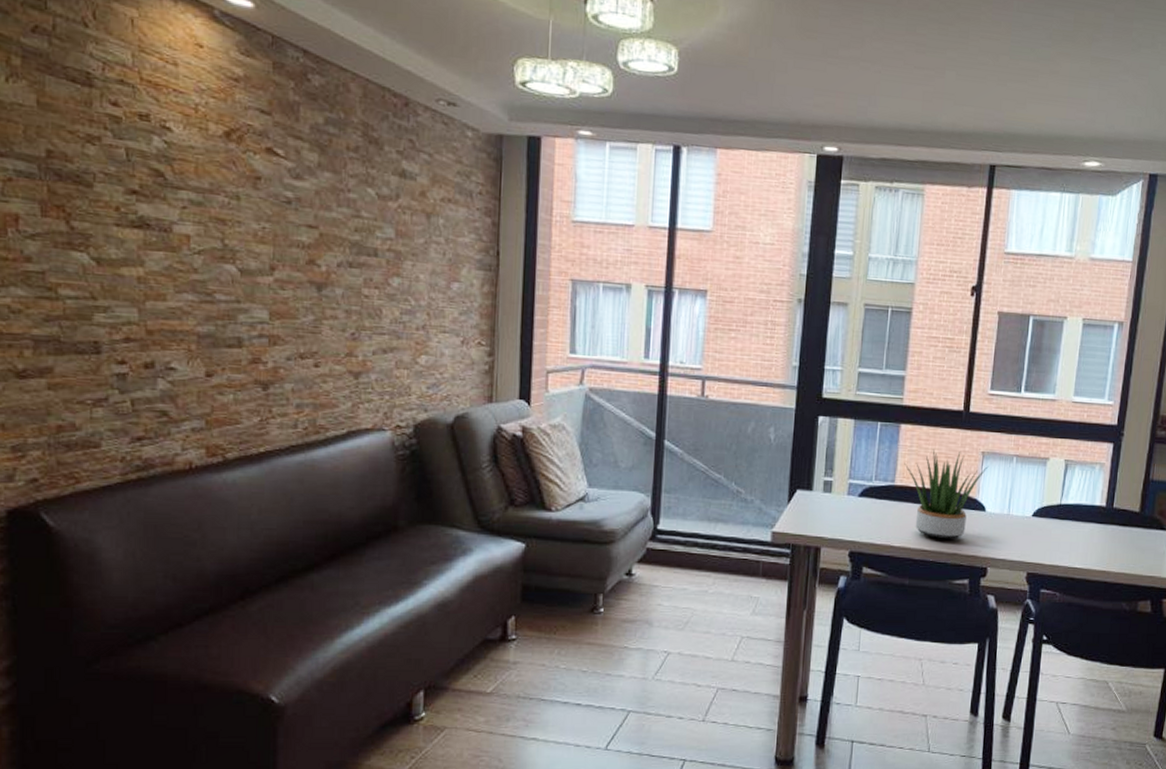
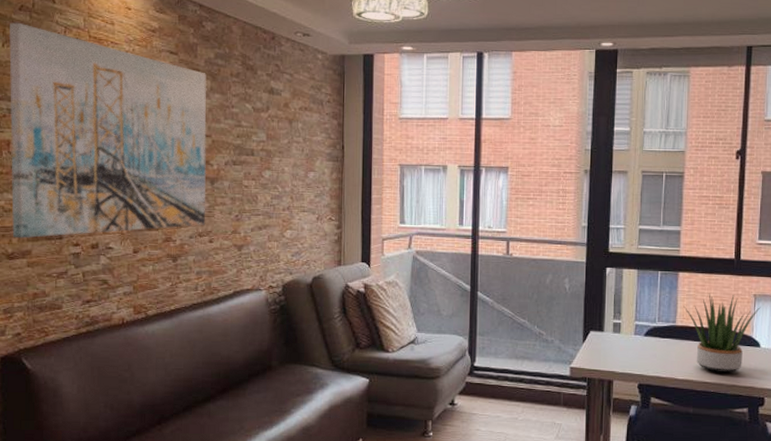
wall art: none [15,48,313,351] -> present [8,22,207,239]

